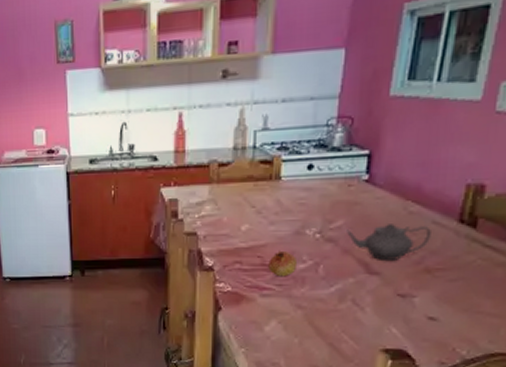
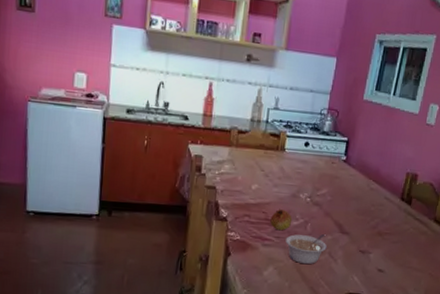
legume: none [290,277,348,316] -> present [285,234,327,265]
teapot: present [345,224,431,260] -> none [328,196,384,224]

